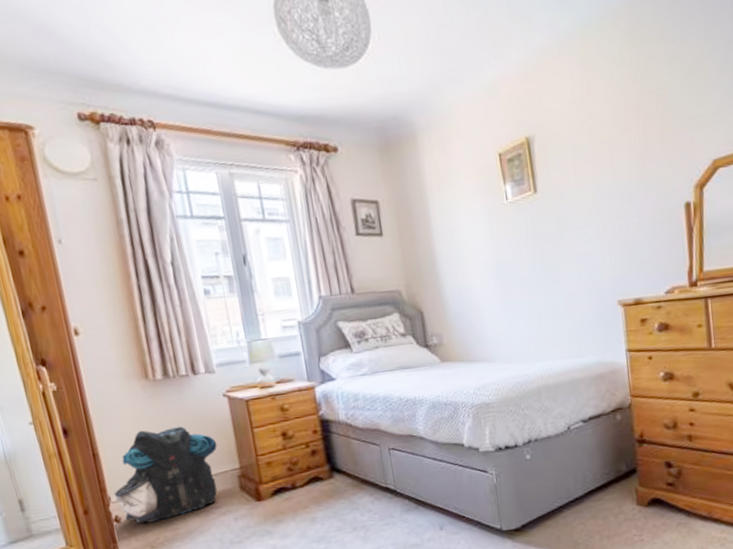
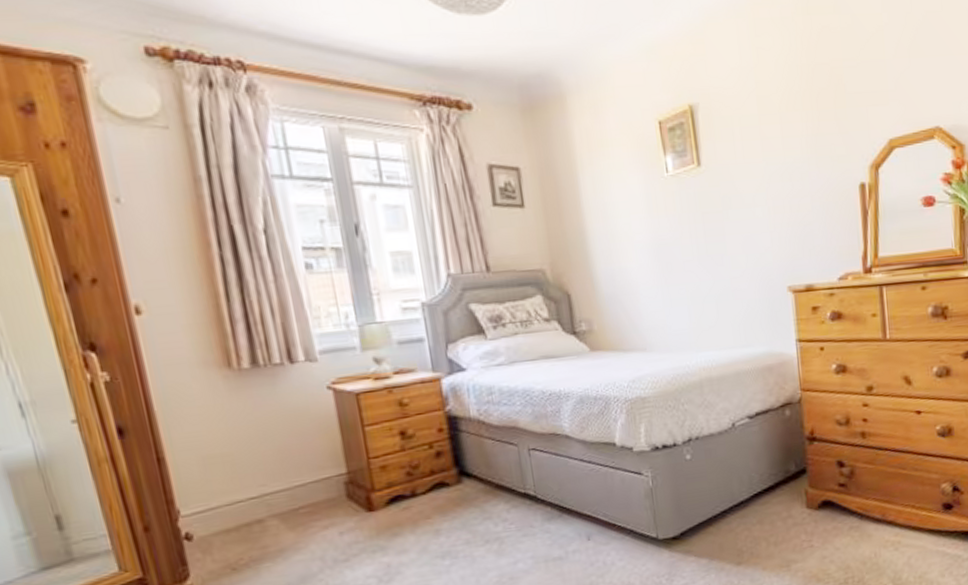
backpack: present [114,426,218,524] -> none [184,424,319,541]

